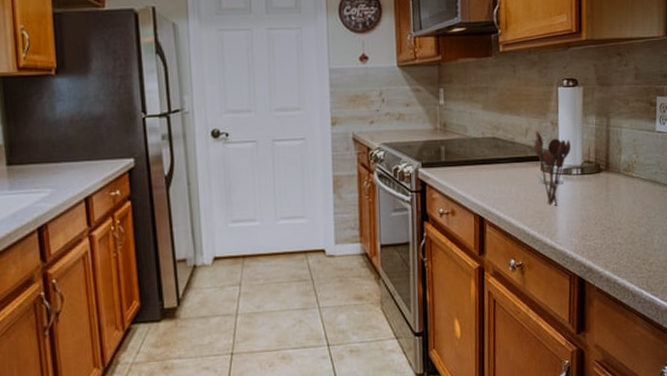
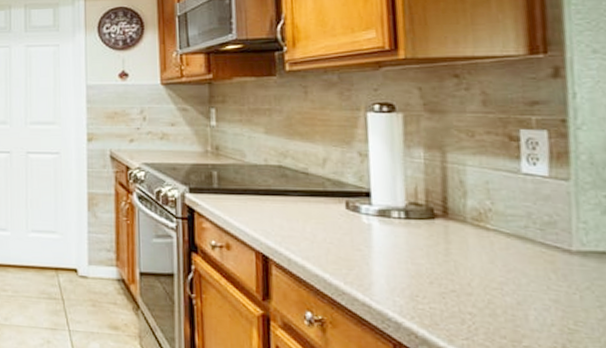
utensil holder: present [534,131,572,206] -> none [335,161,389,254]

